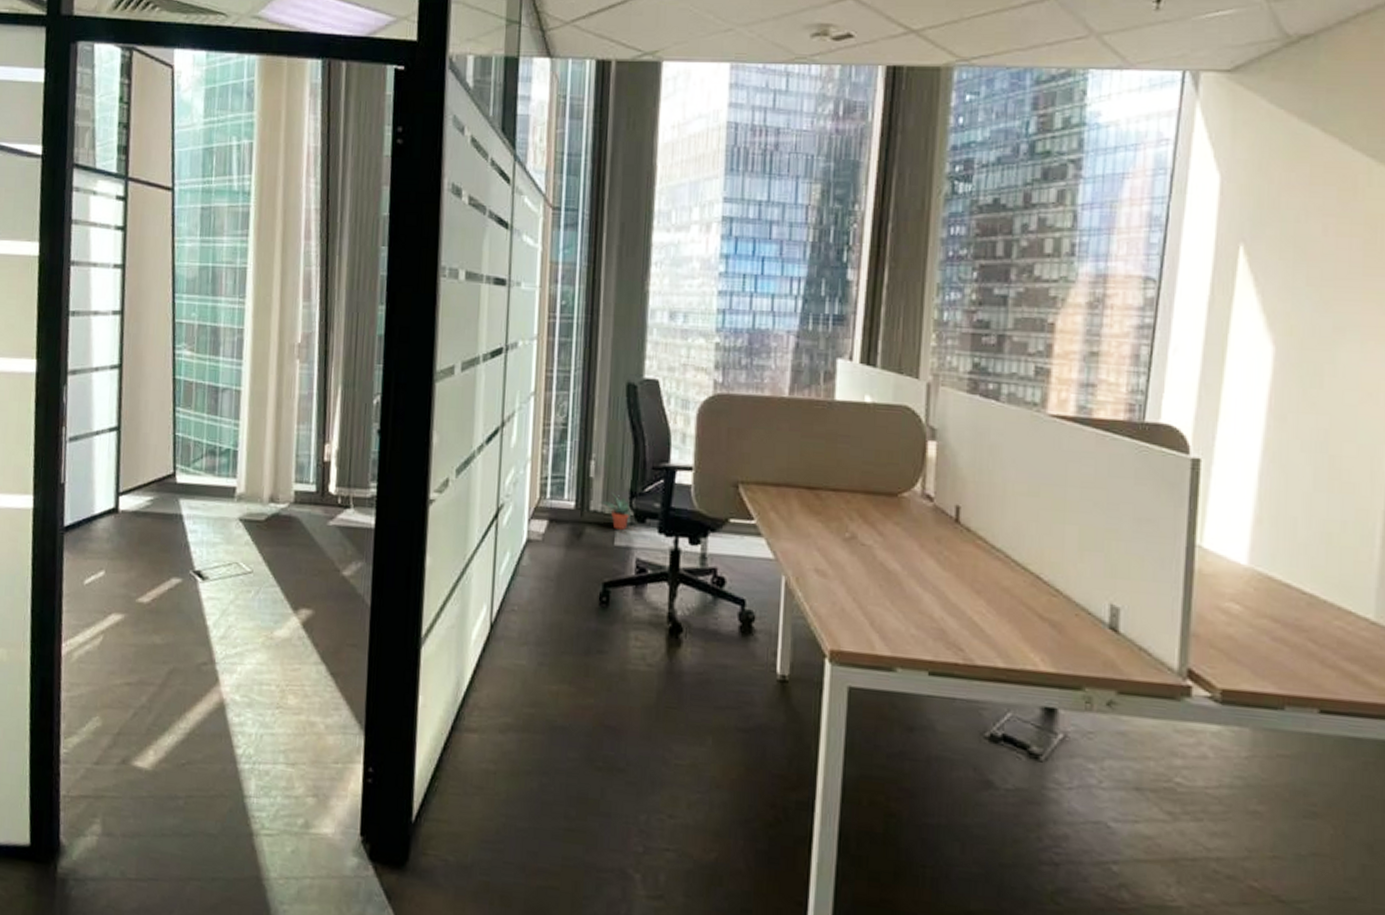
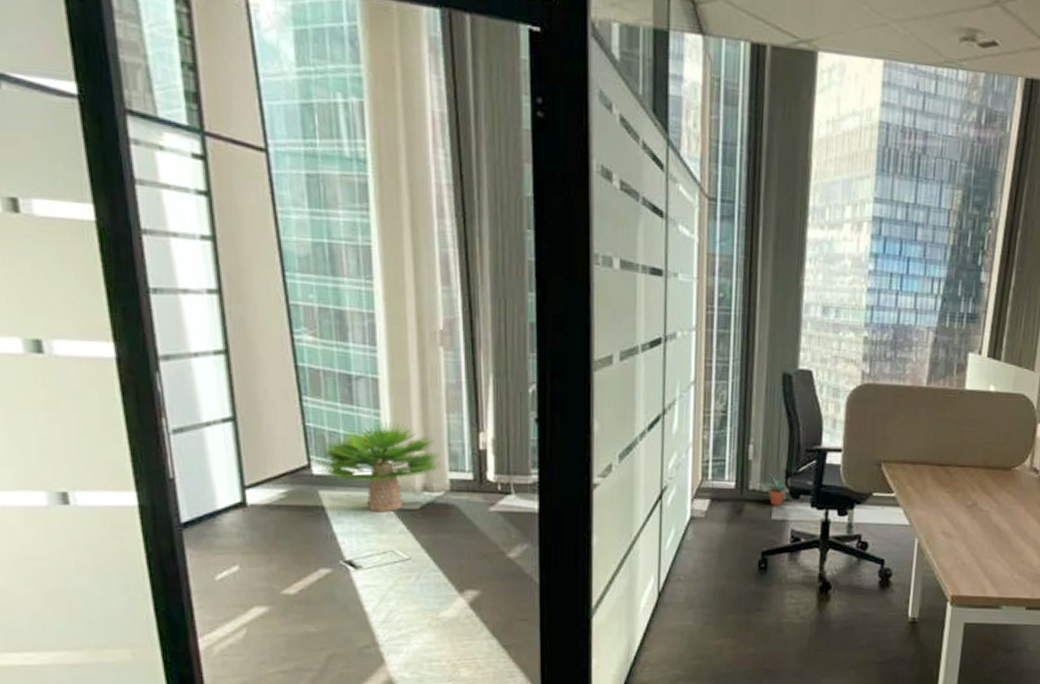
potted plant: none [180,432,289,523] -> present [317,421,442,513]

